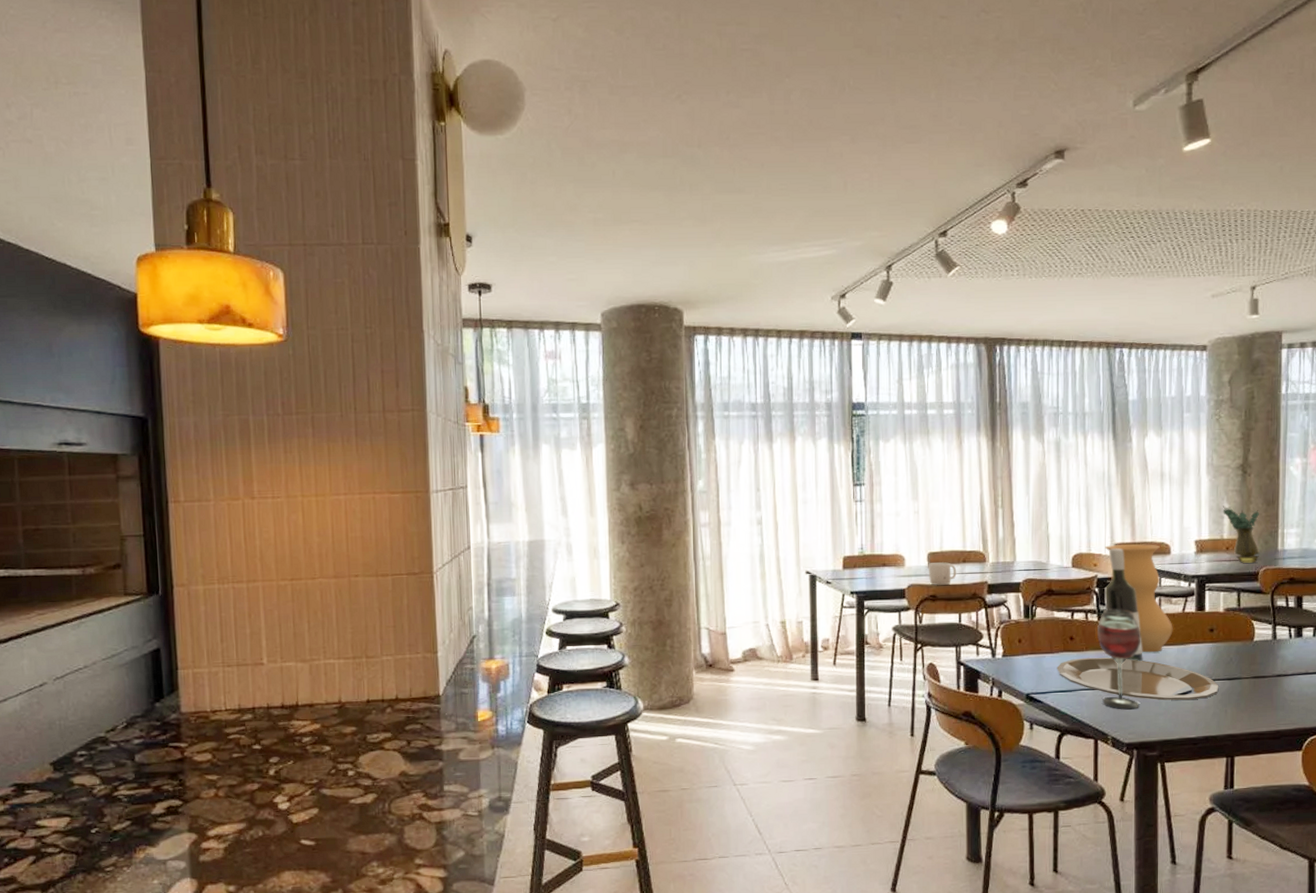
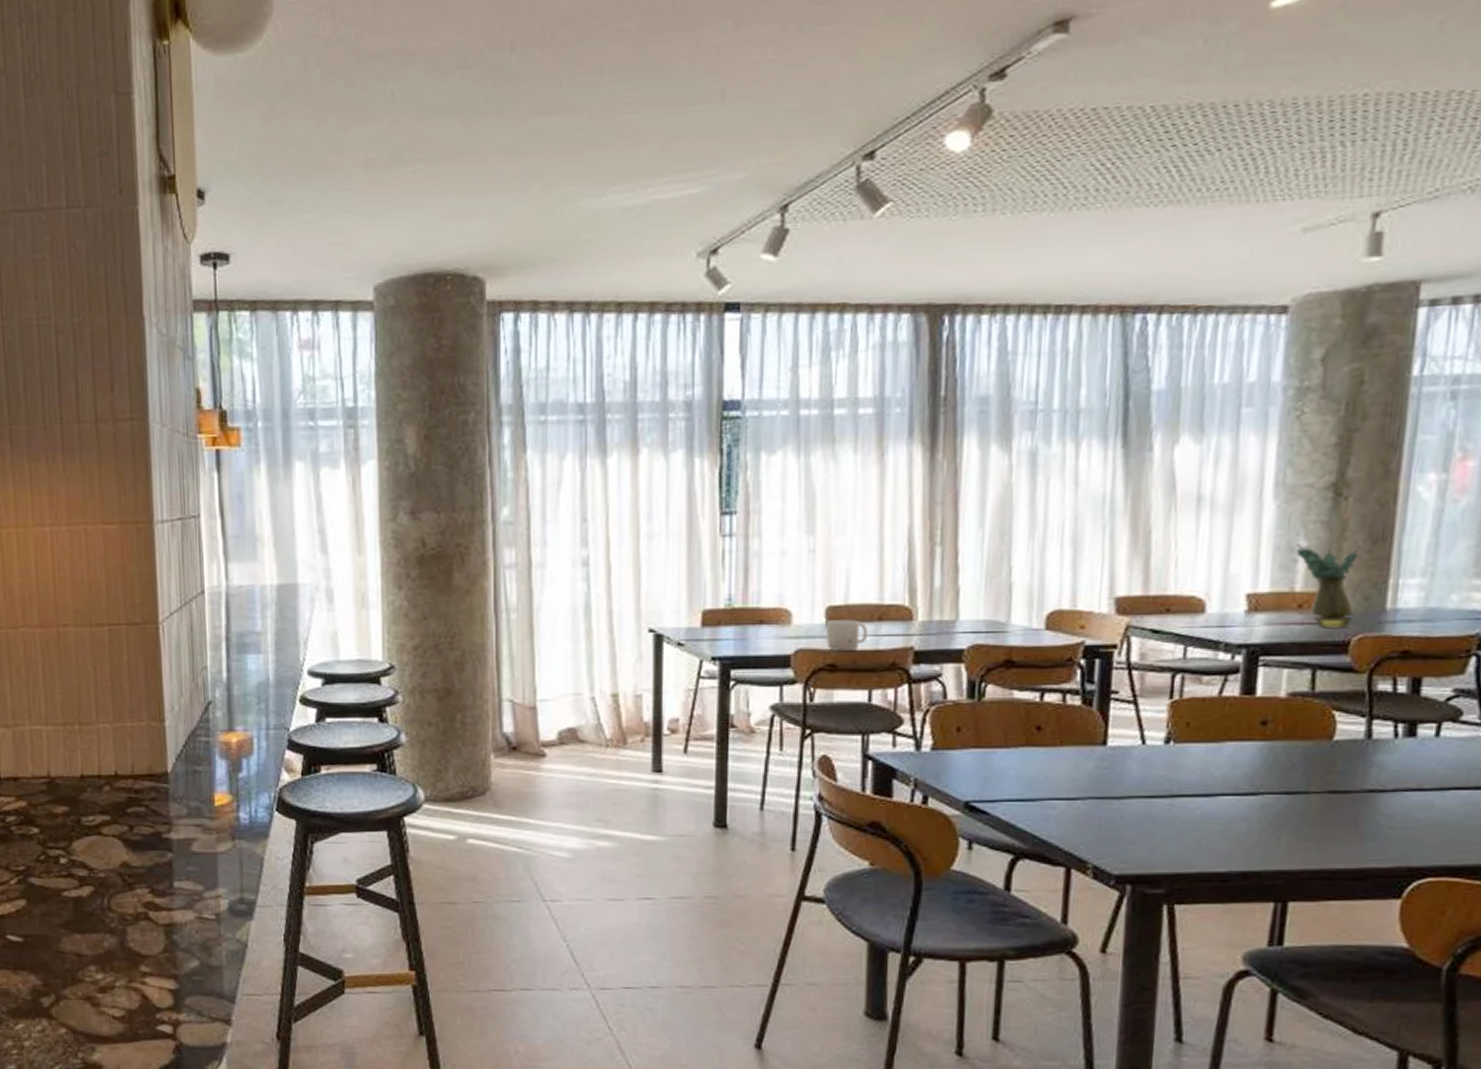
plate: present [1057,657,1219,701] -> none [1013,755,1270,821]
wineglass: present [1097,609,1141,710] -> none [1079,689,1149,829]
bottle: present [1104,548,1143,662] -> none [1094,604,1150,764]
vase: present [1105,544,1173,653] -> none [1099,598,1202,752]

